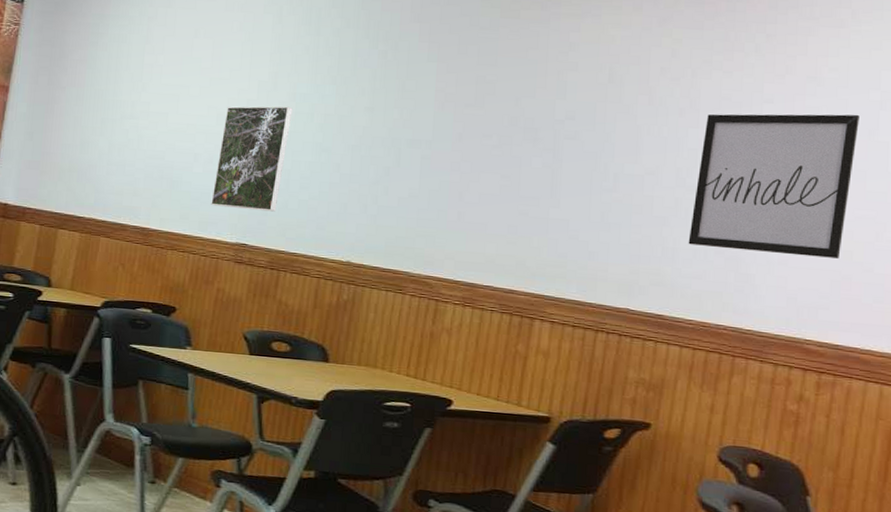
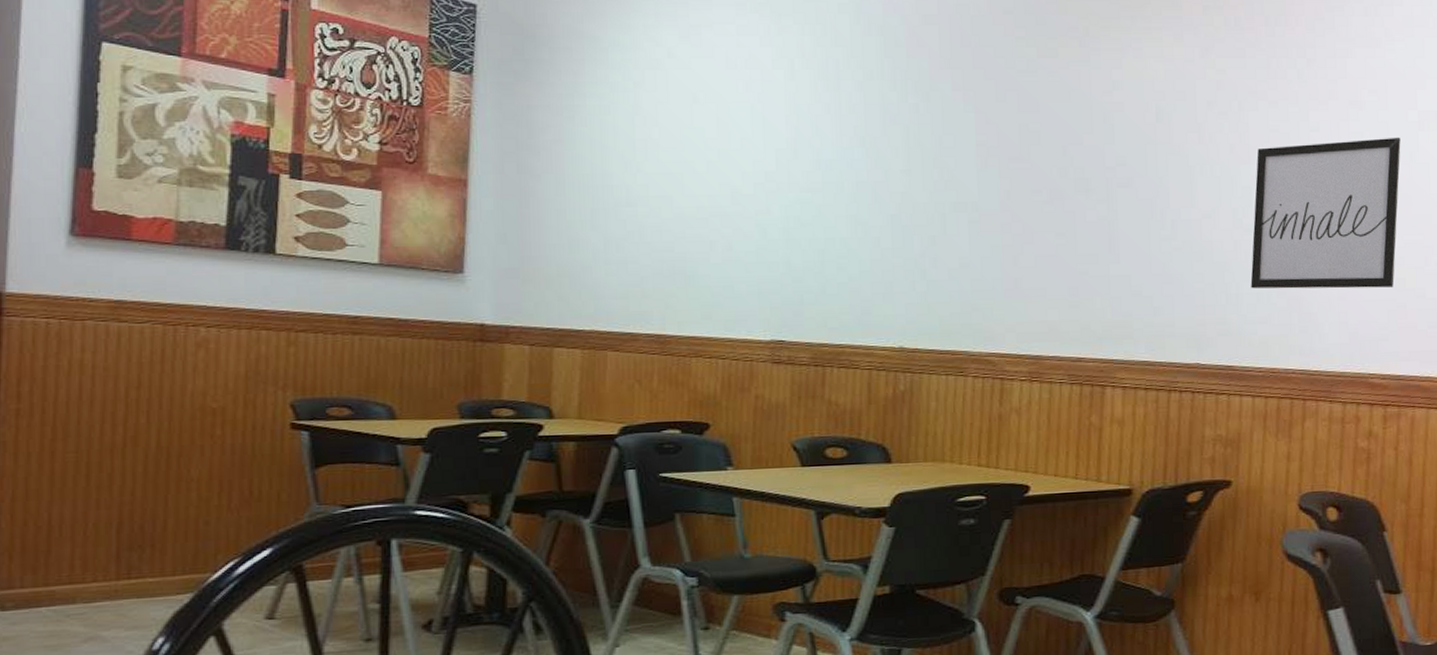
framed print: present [211,106,293,212] -> none [736,176,819,301]

